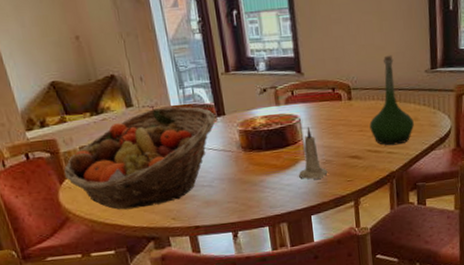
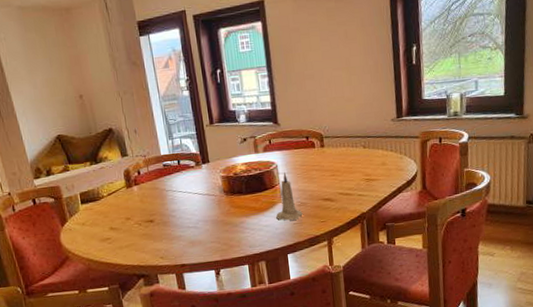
fruit basket: present [64,106,216,210] -> none [65,155,201,250]
vase: present [369,55,414,146] -> none [341,106,382,189]

